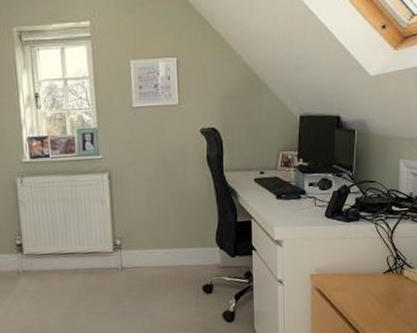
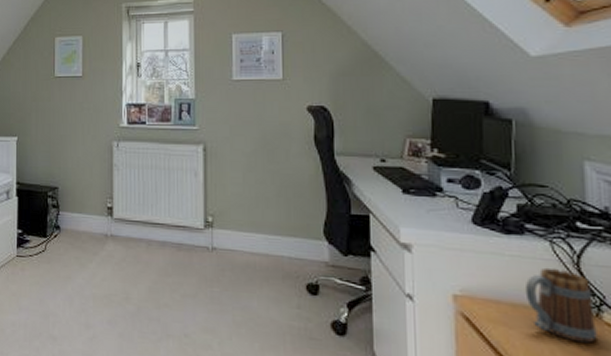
mug: none [357,243,400,294] -> present [524,267,597,343]

